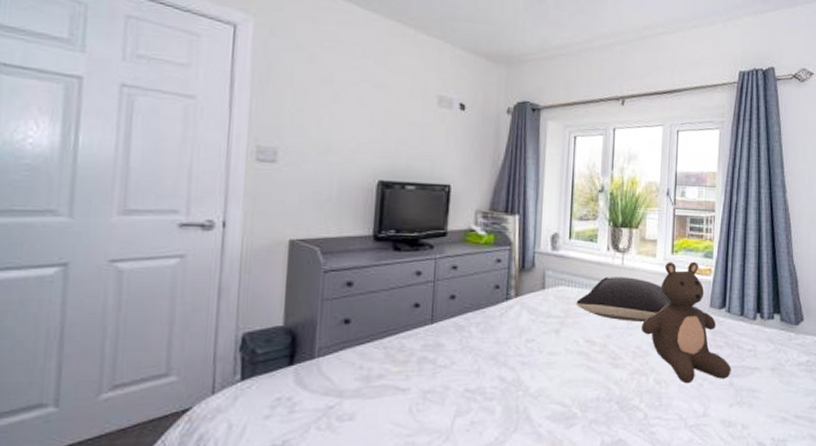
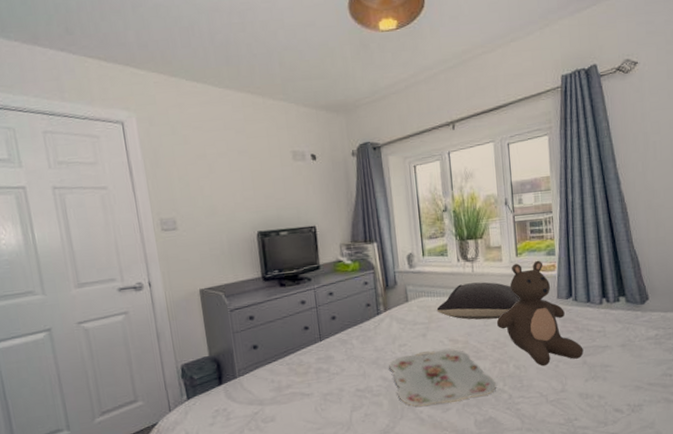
serving tray: none [510,350,631,418] -> present [389,349,496,406]

